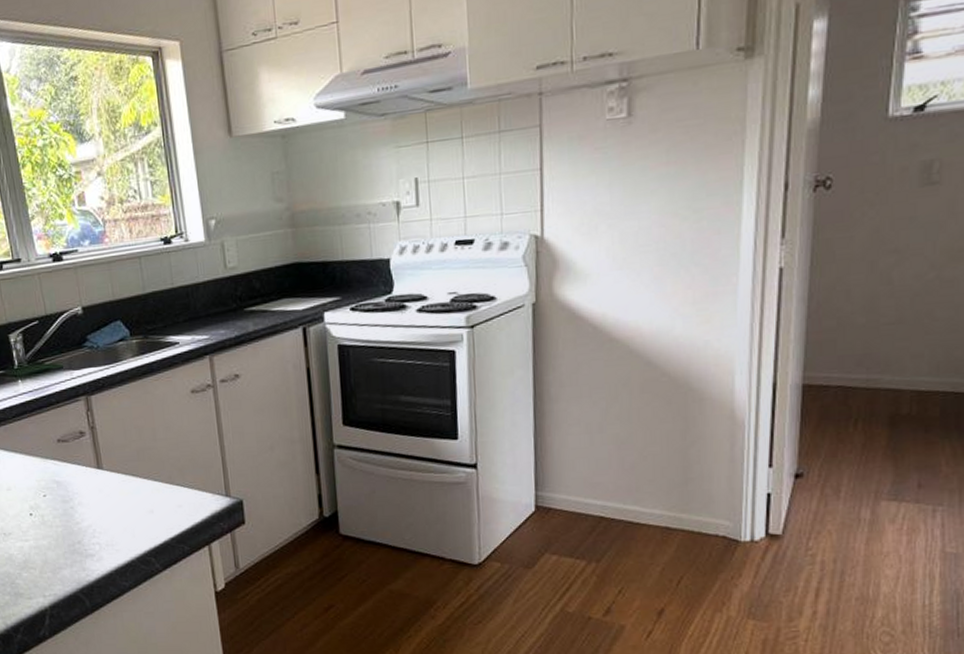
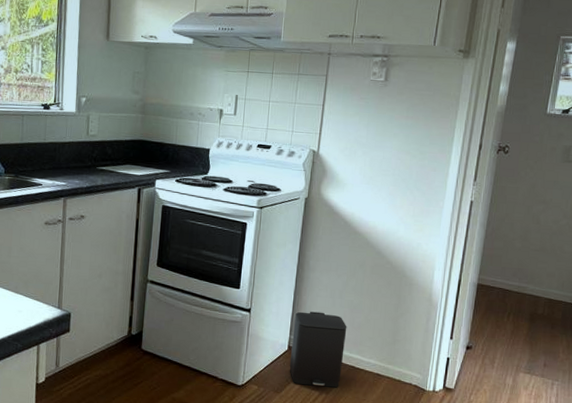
pedal bin: none [539,455,616,555] -> present [289,311,347,388]

